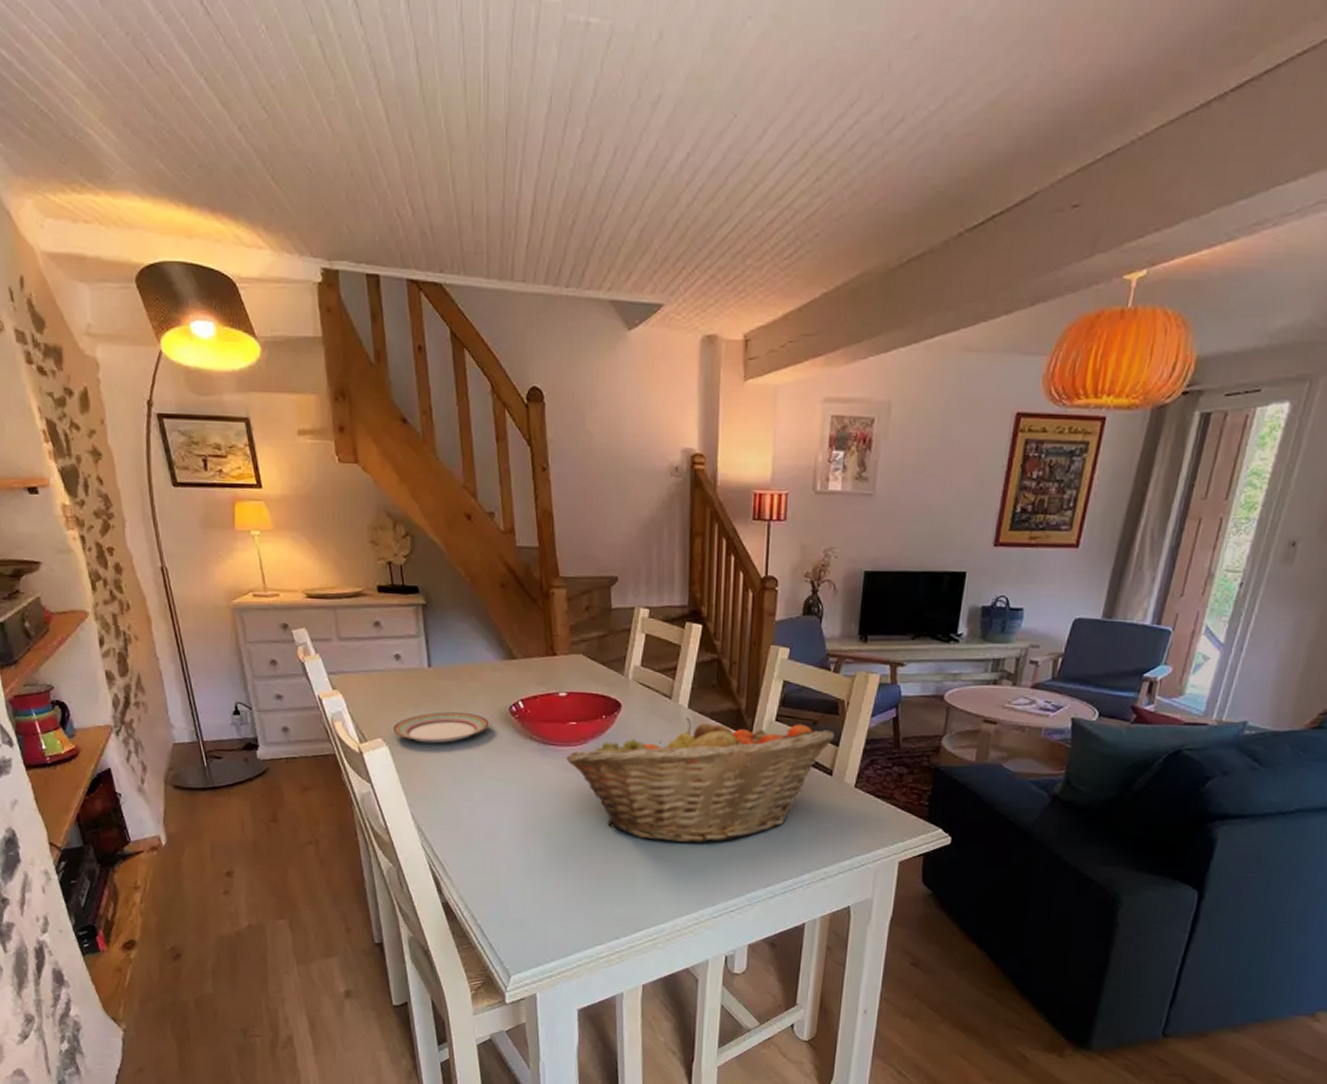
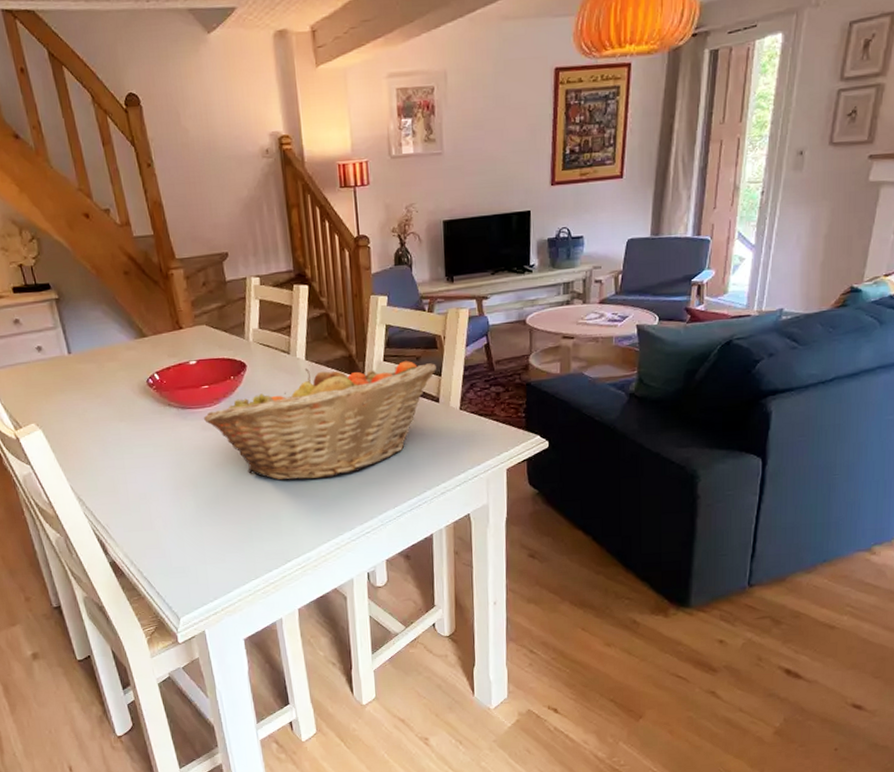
plate: present [392,712,489,744] -> none [43,390,131,423]

